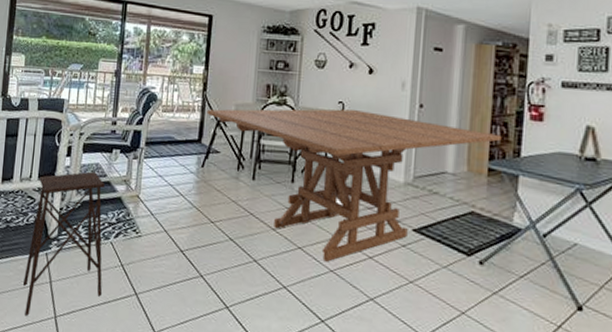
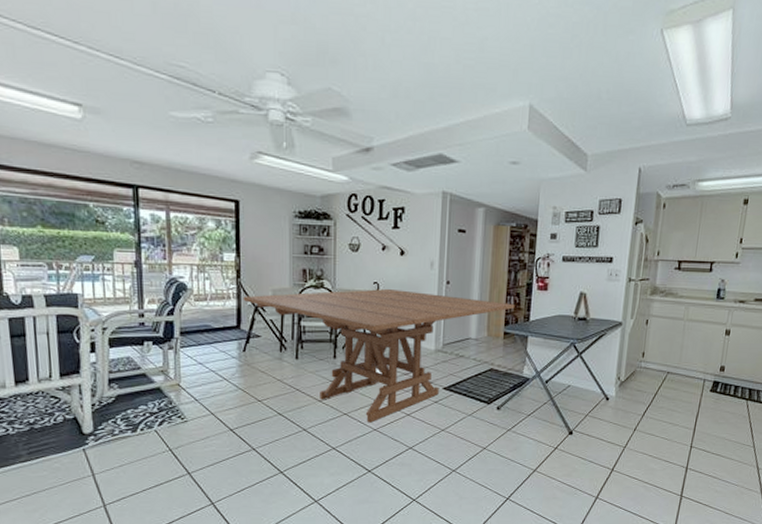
side table: present [22,171,105,317] -> none [61,366,153,510]

